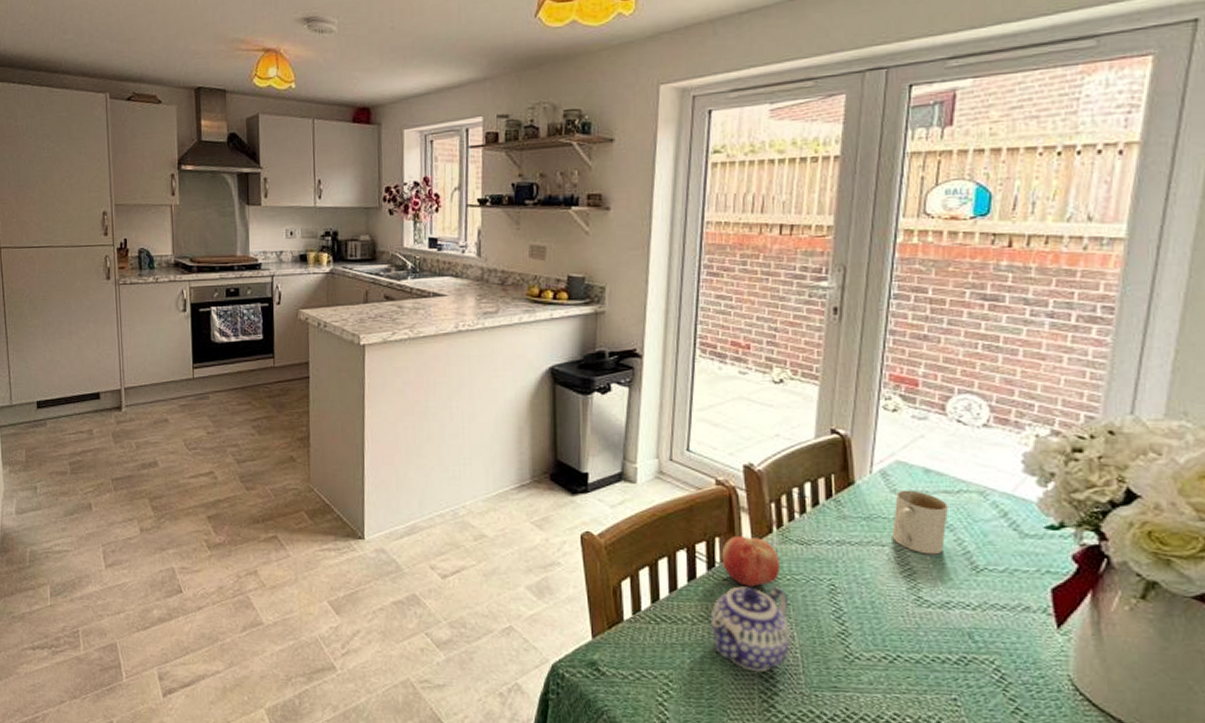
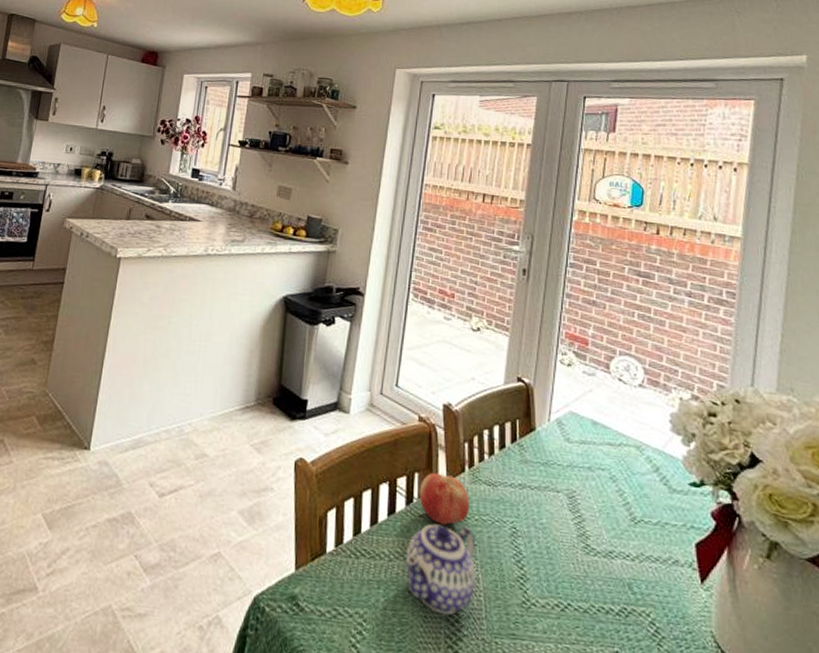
mug: present [892,490,948,555] -> none [565,439,611,504]

